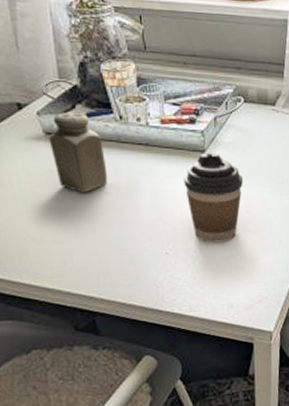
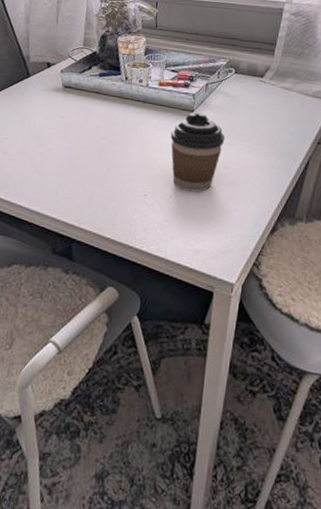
salt shaker: present [49,111,108,193] -> none [65,71,108,136]

